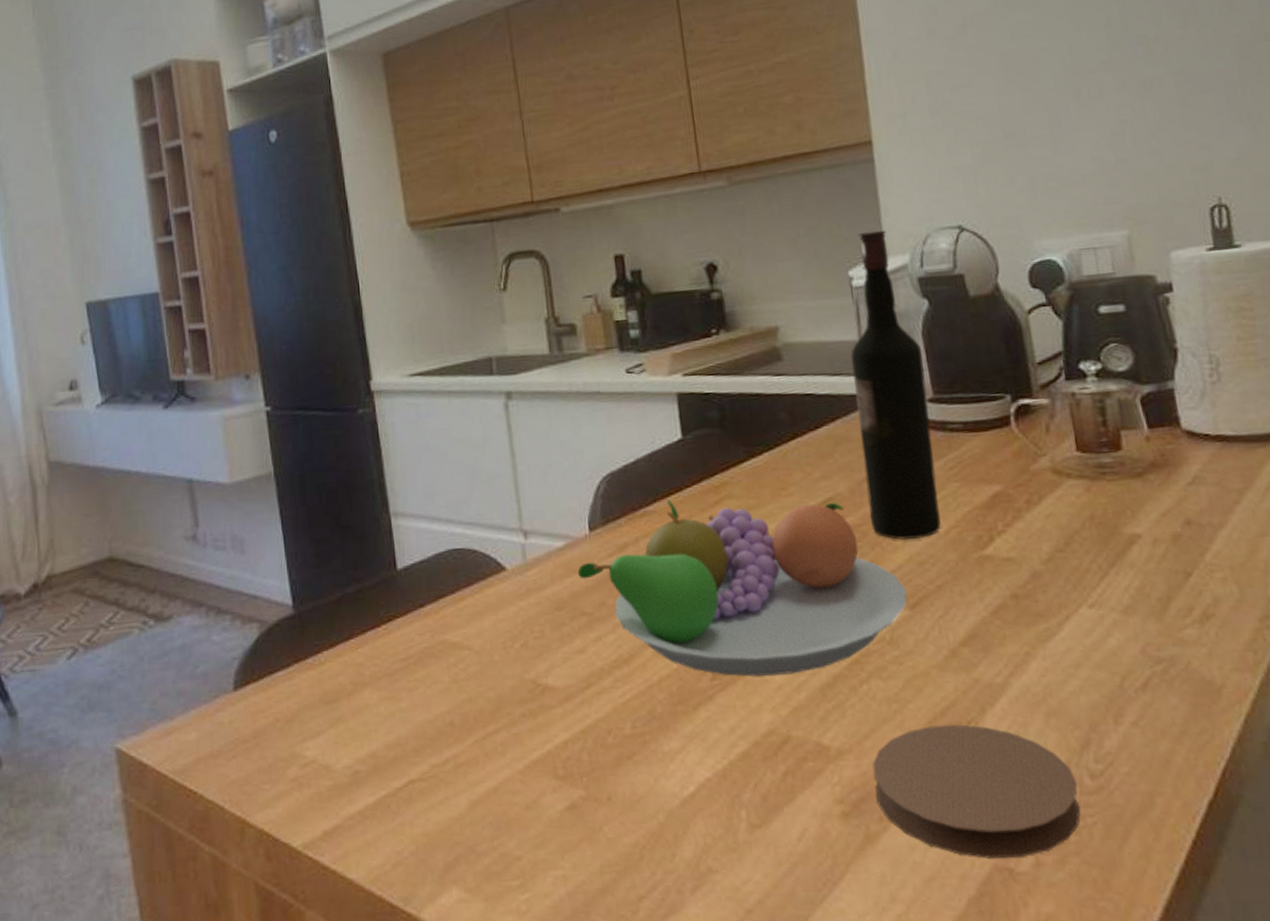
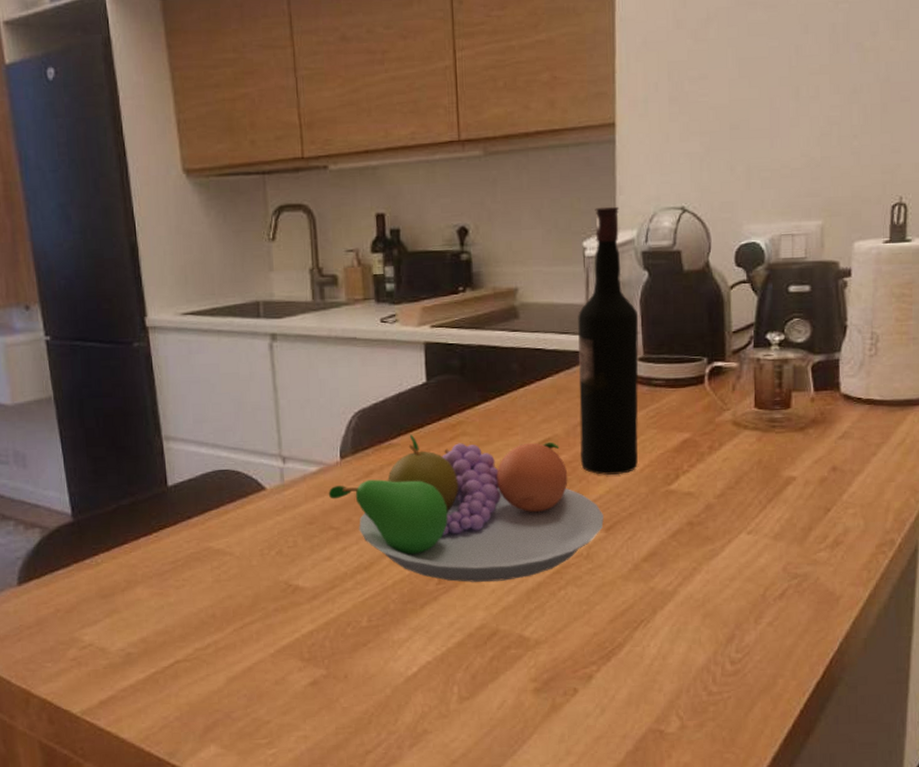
coaster: present [872,724,1081,859] -> none [563,622,720,723]

